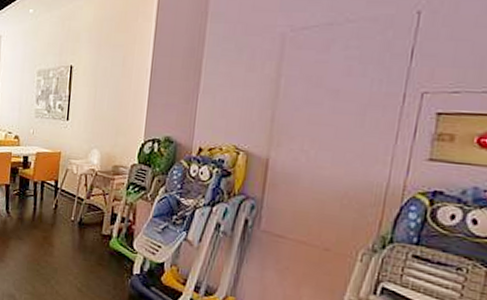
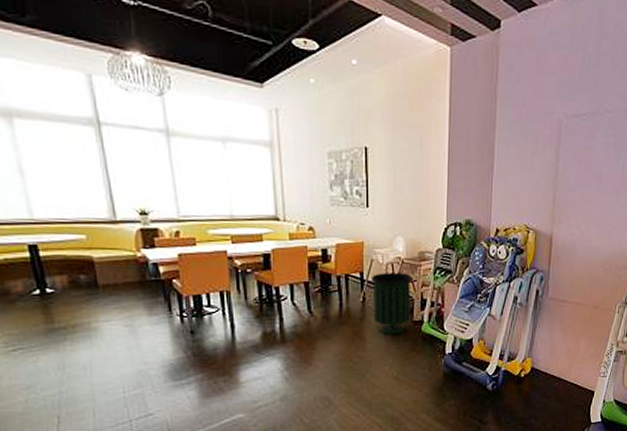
trash can: none [63,183,105,246] -> present [371,273,413,335]

